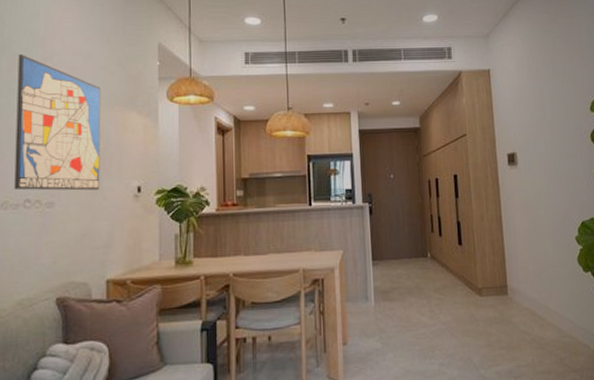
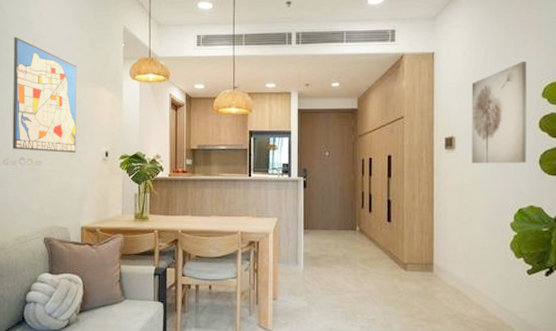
wall art: none [527,77,584,179] -> present [471,61,527,164]

